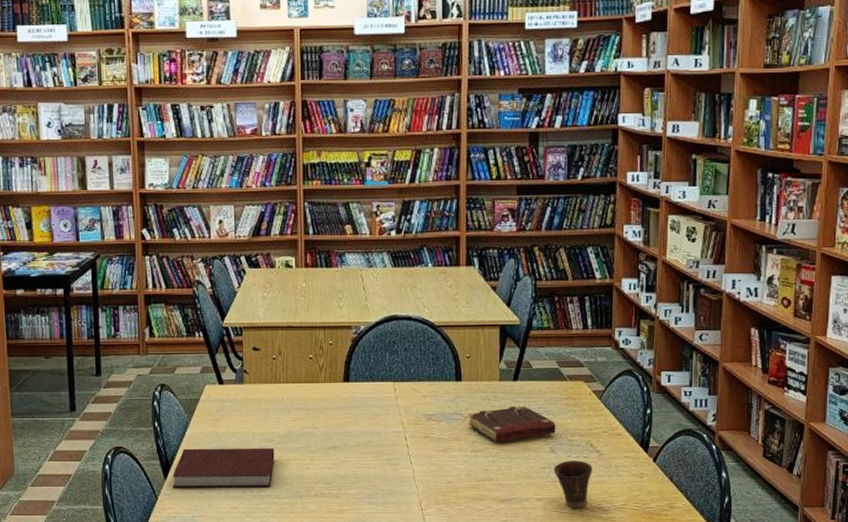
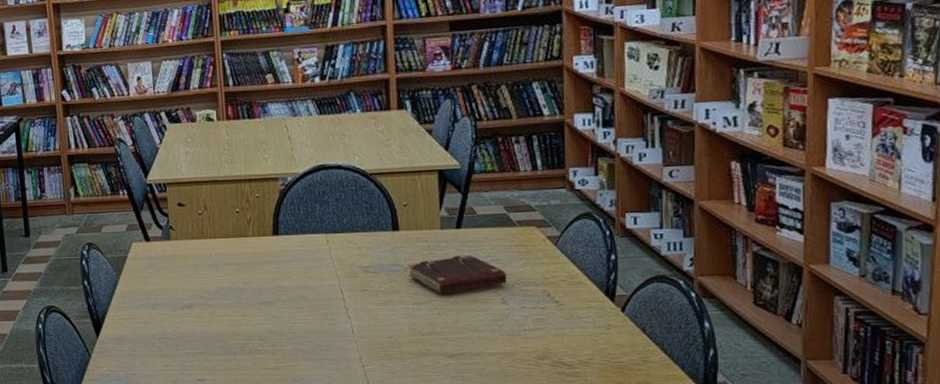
notebook: present [172,447,275,488] -> none [104,304,206,346]
cup: present [553,460,593,508] -> none [506,312,551,363]

